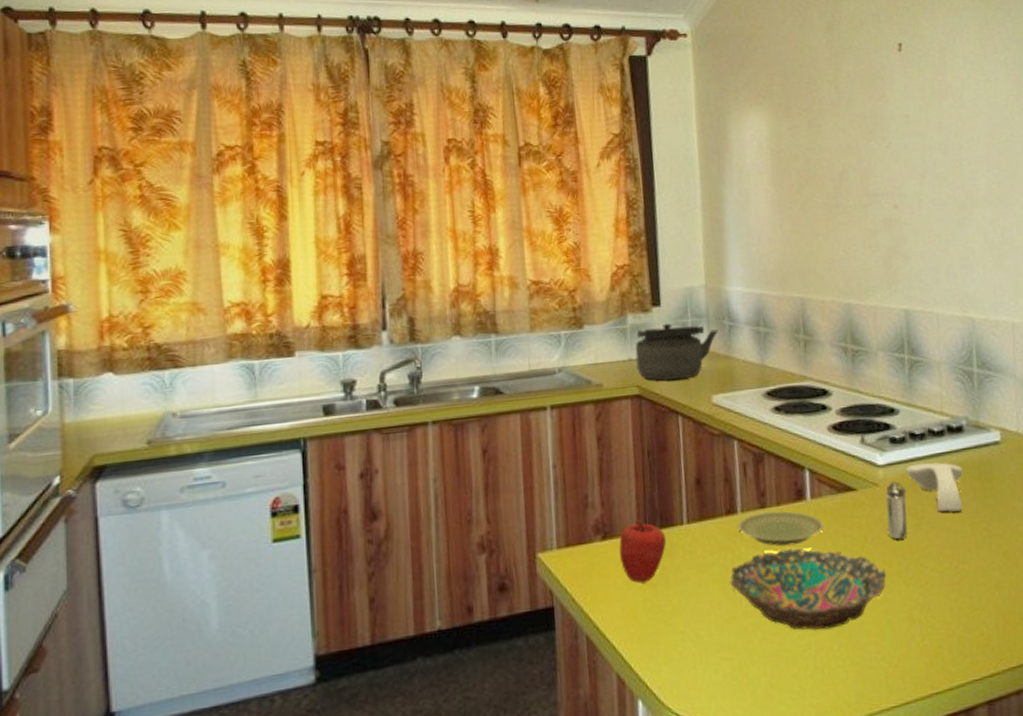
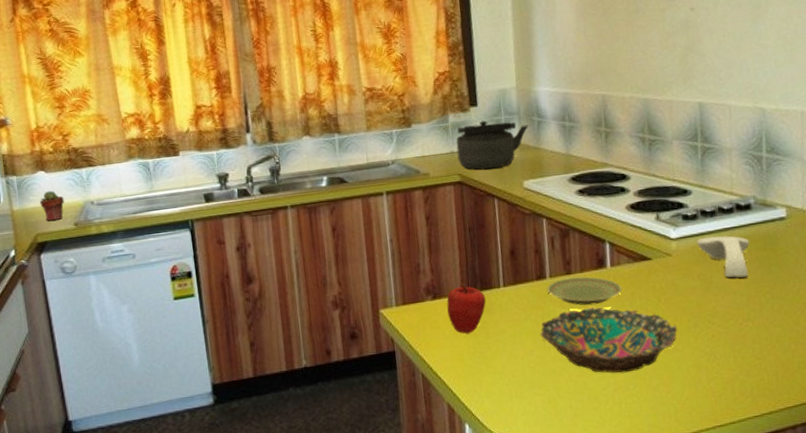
potted succulent: none [103,398,136,438] -> present [40,191,65,221]
shaker: present [885,481,908,540] -> none [677,252,698,301]

